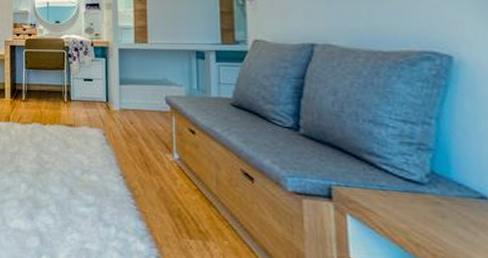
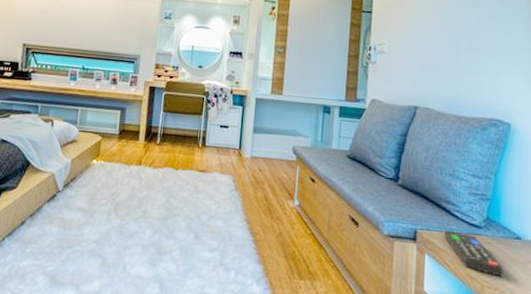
remote control: none [370,186,465,246] -> present [444,230,504,277]

